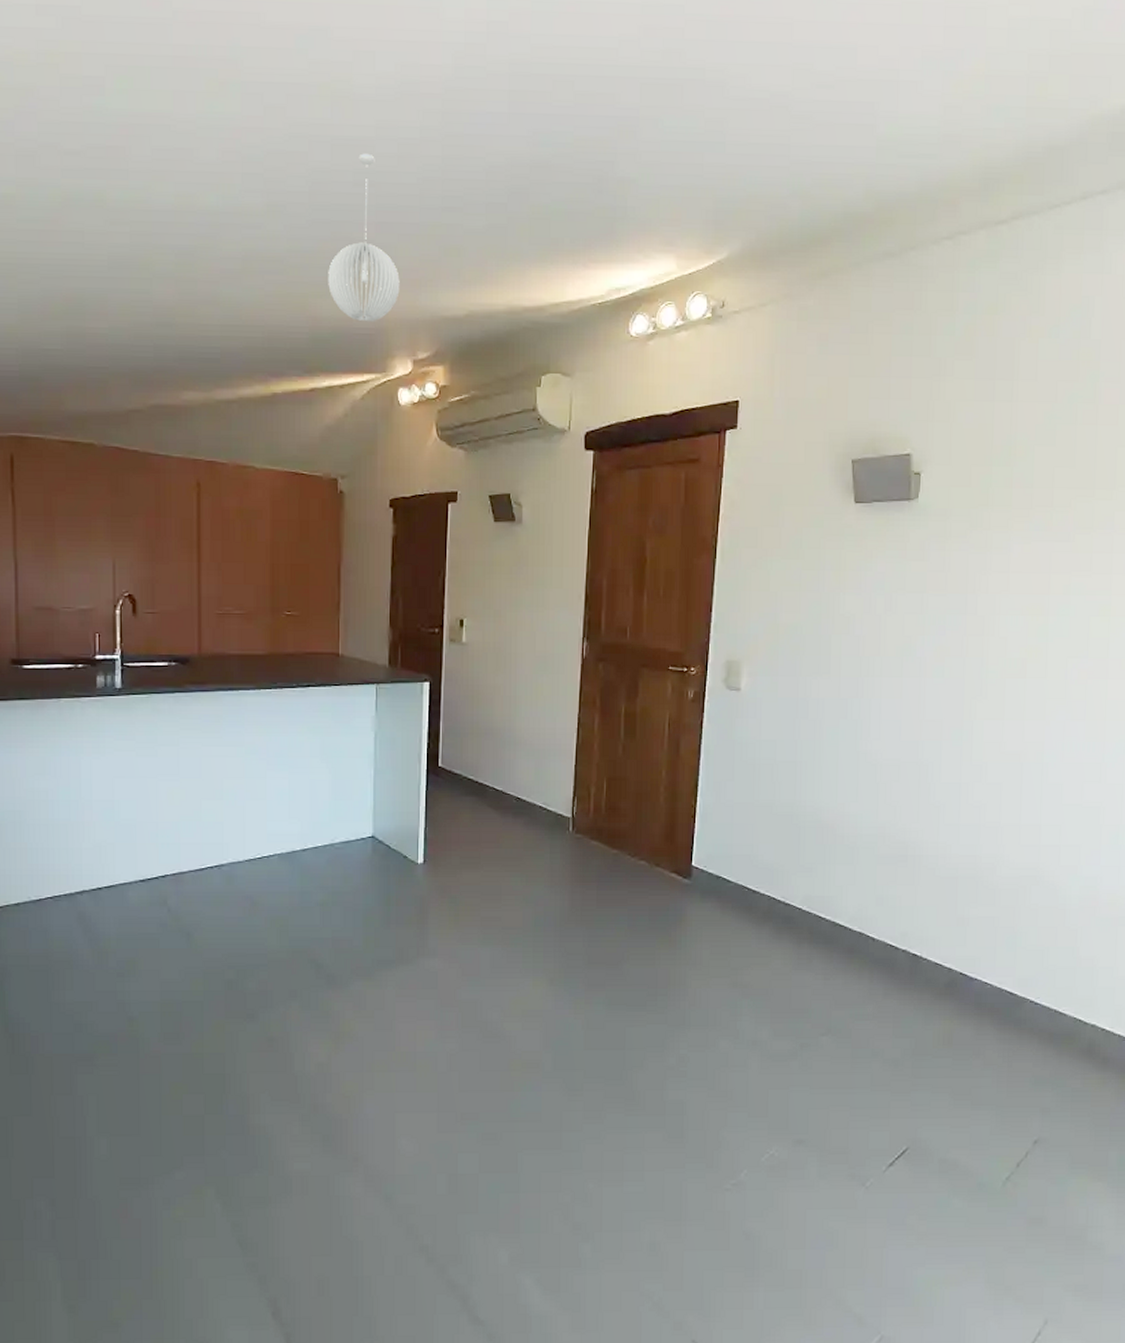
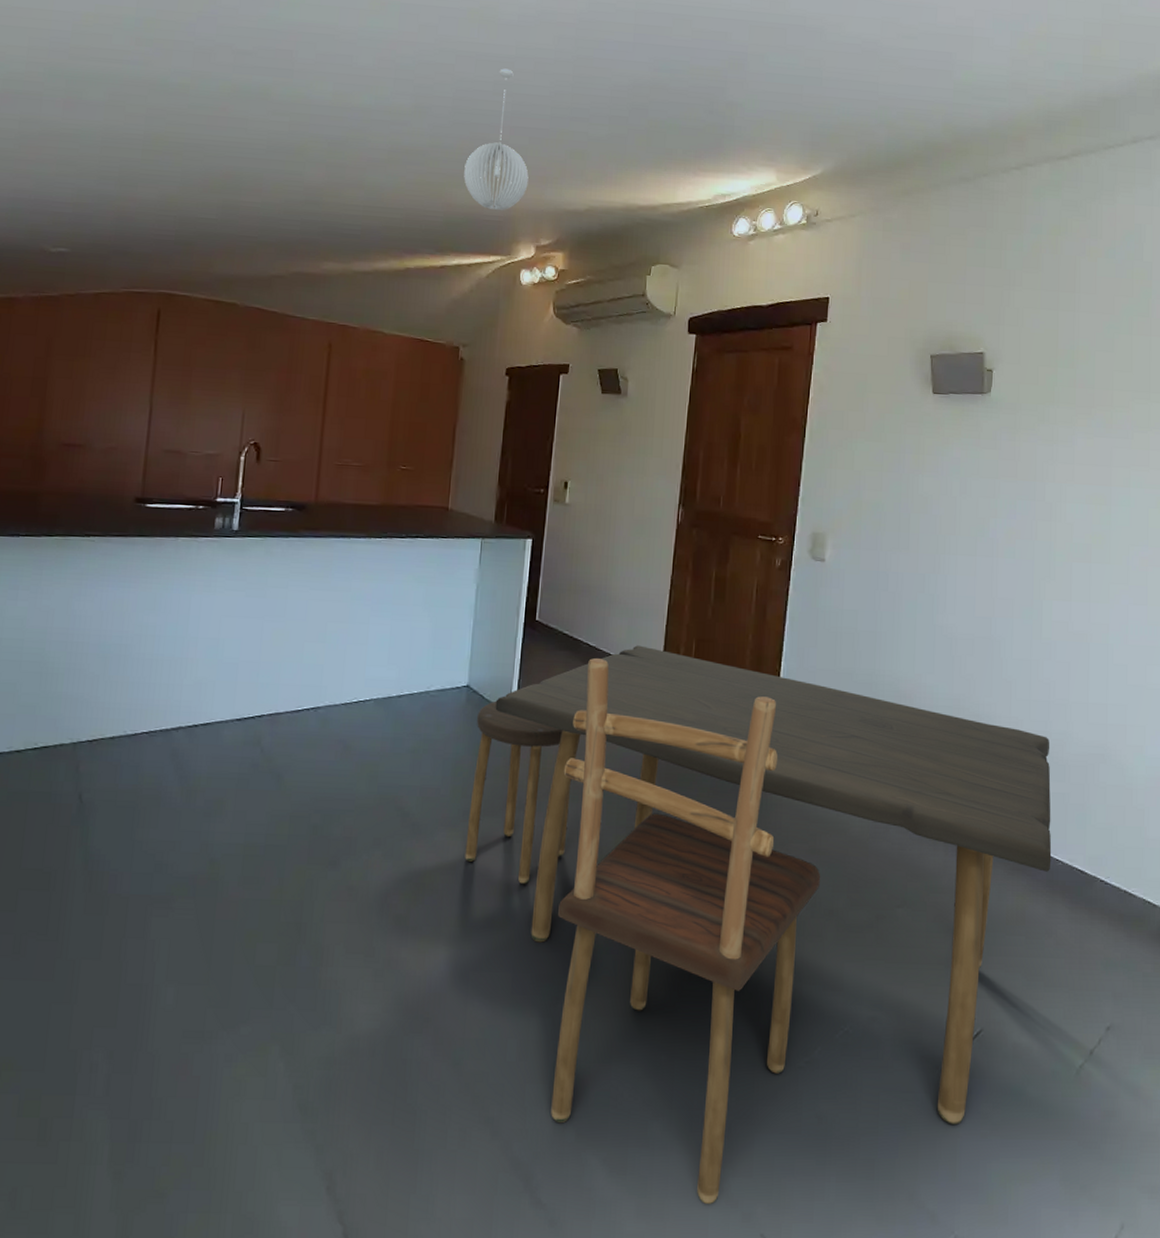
dining table: none [382,787,980,1316] -> present [465,645,1052,1205]

